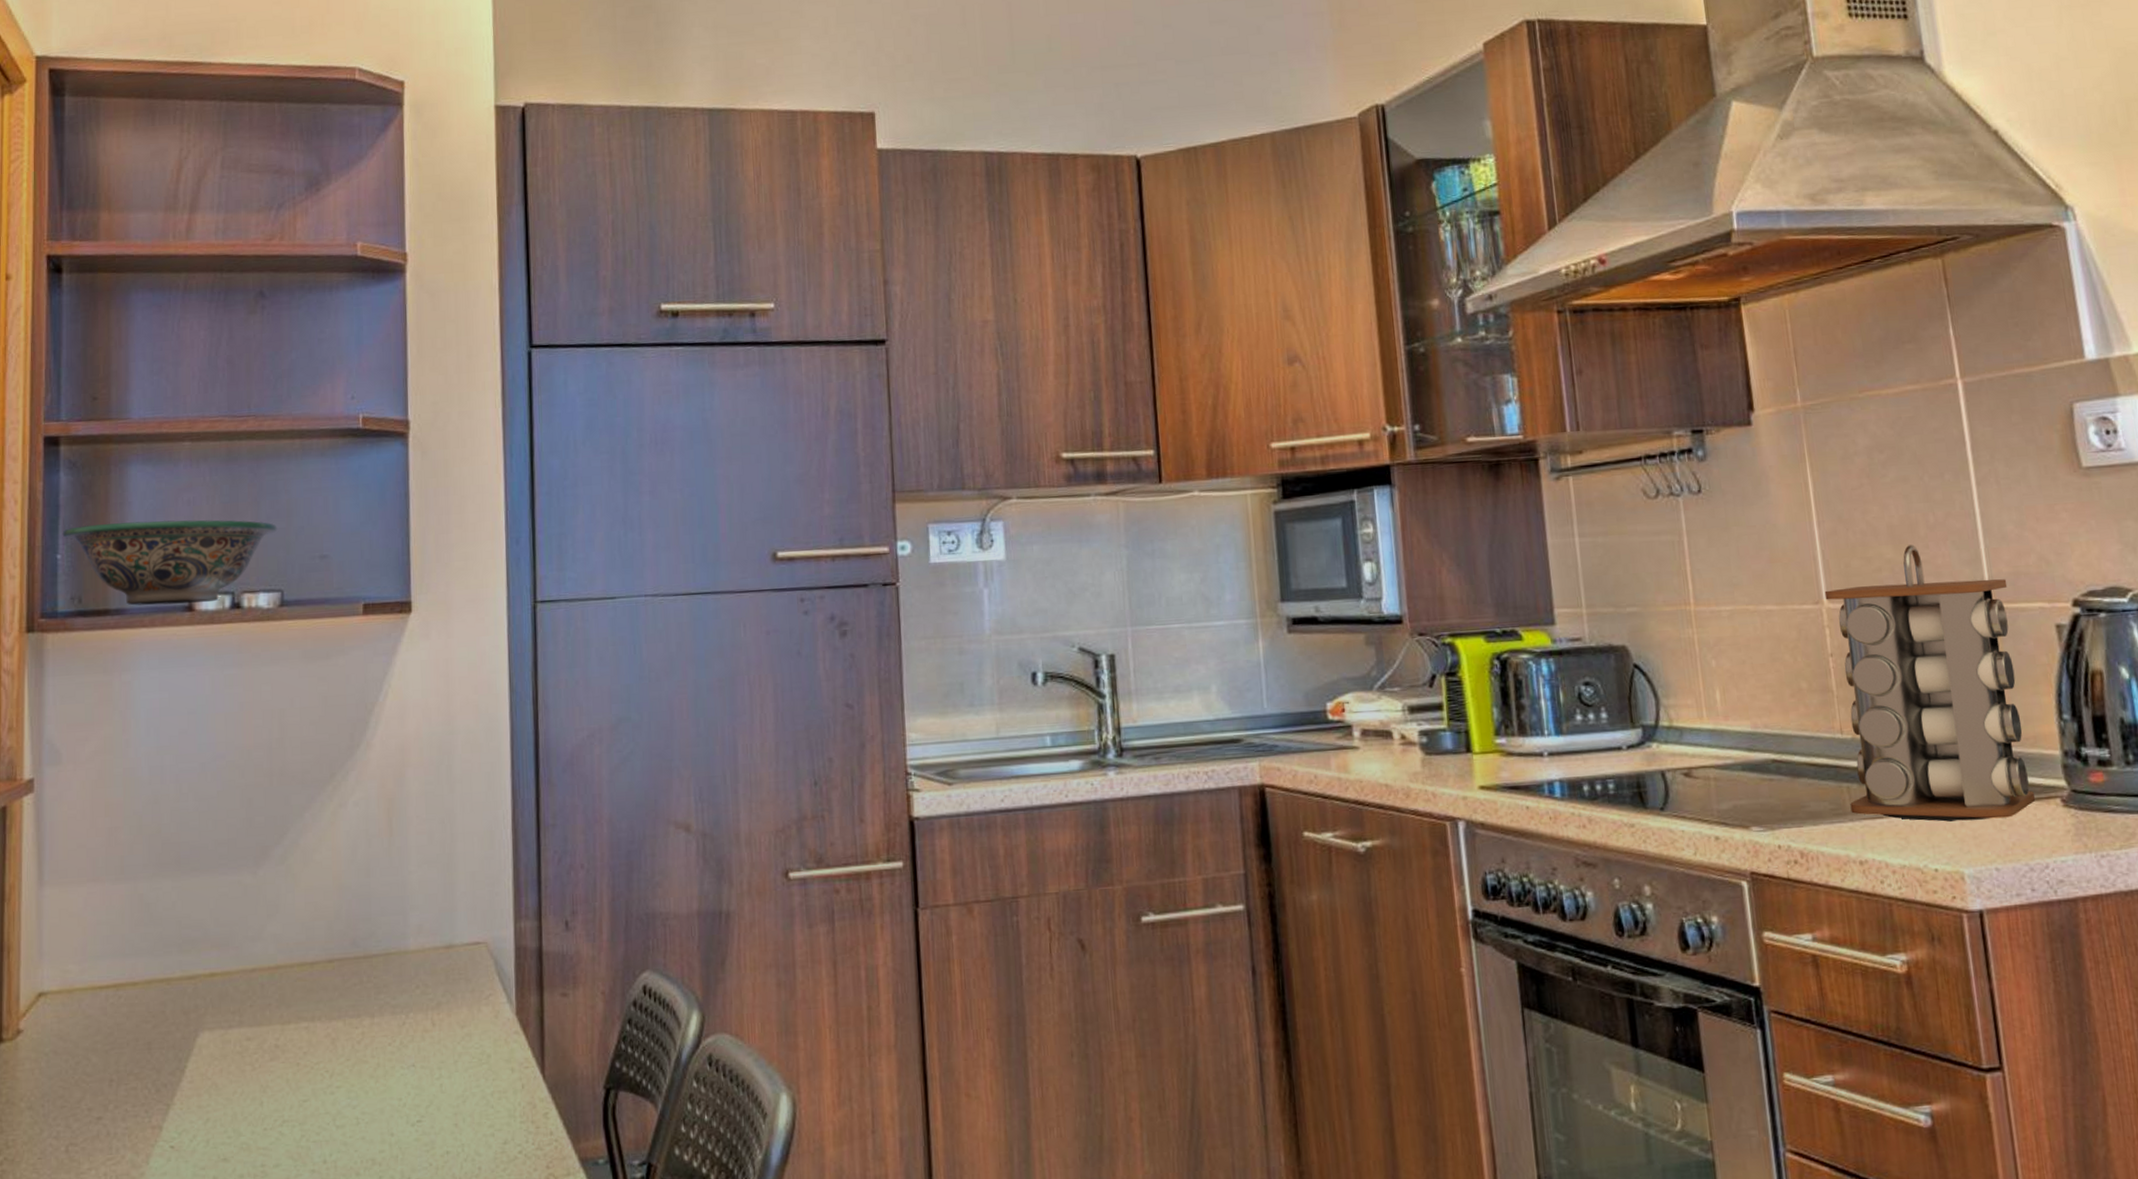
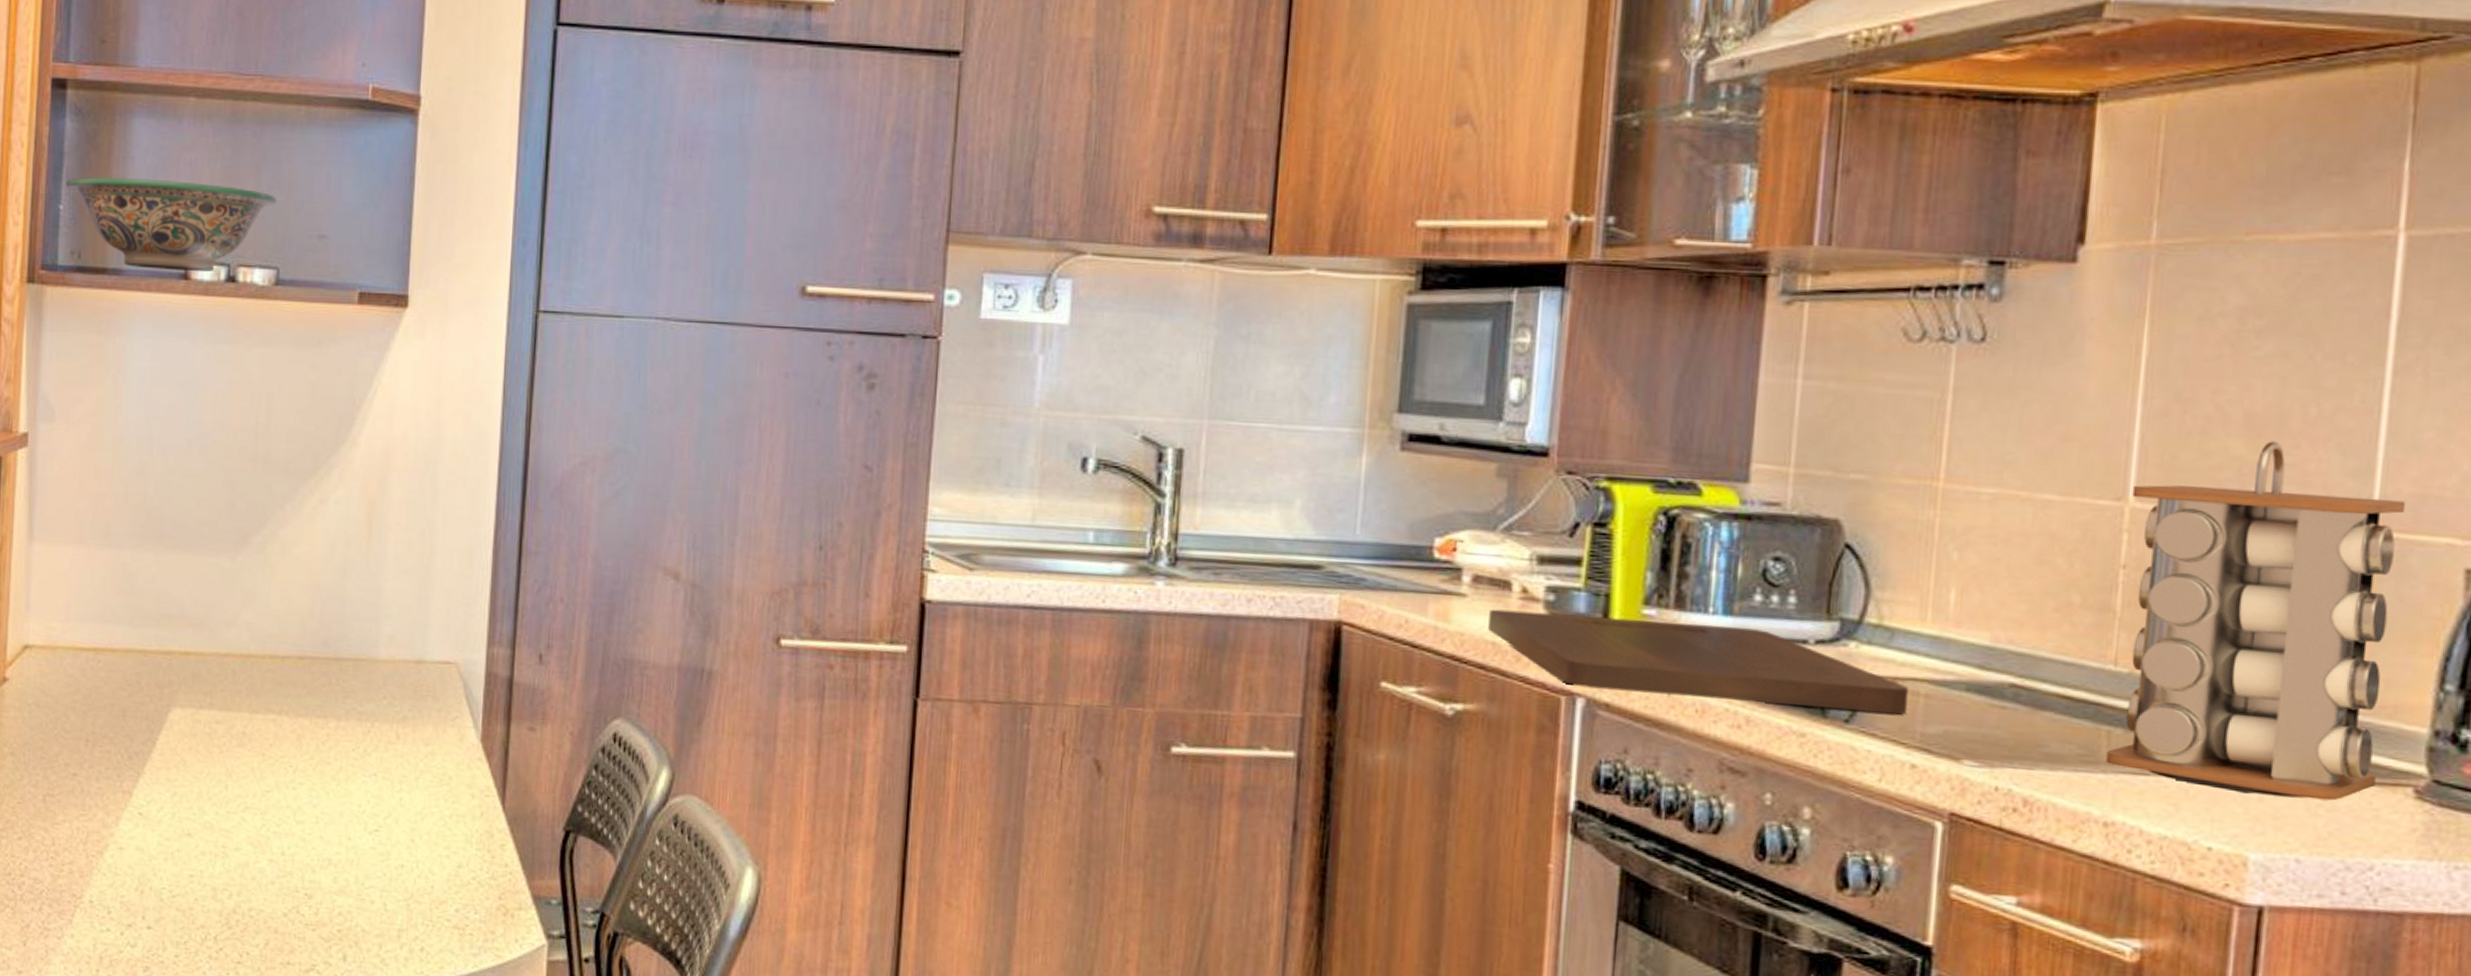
cutting board: none [1379,743,1703,813] -> present [1488,609,1910,714]

